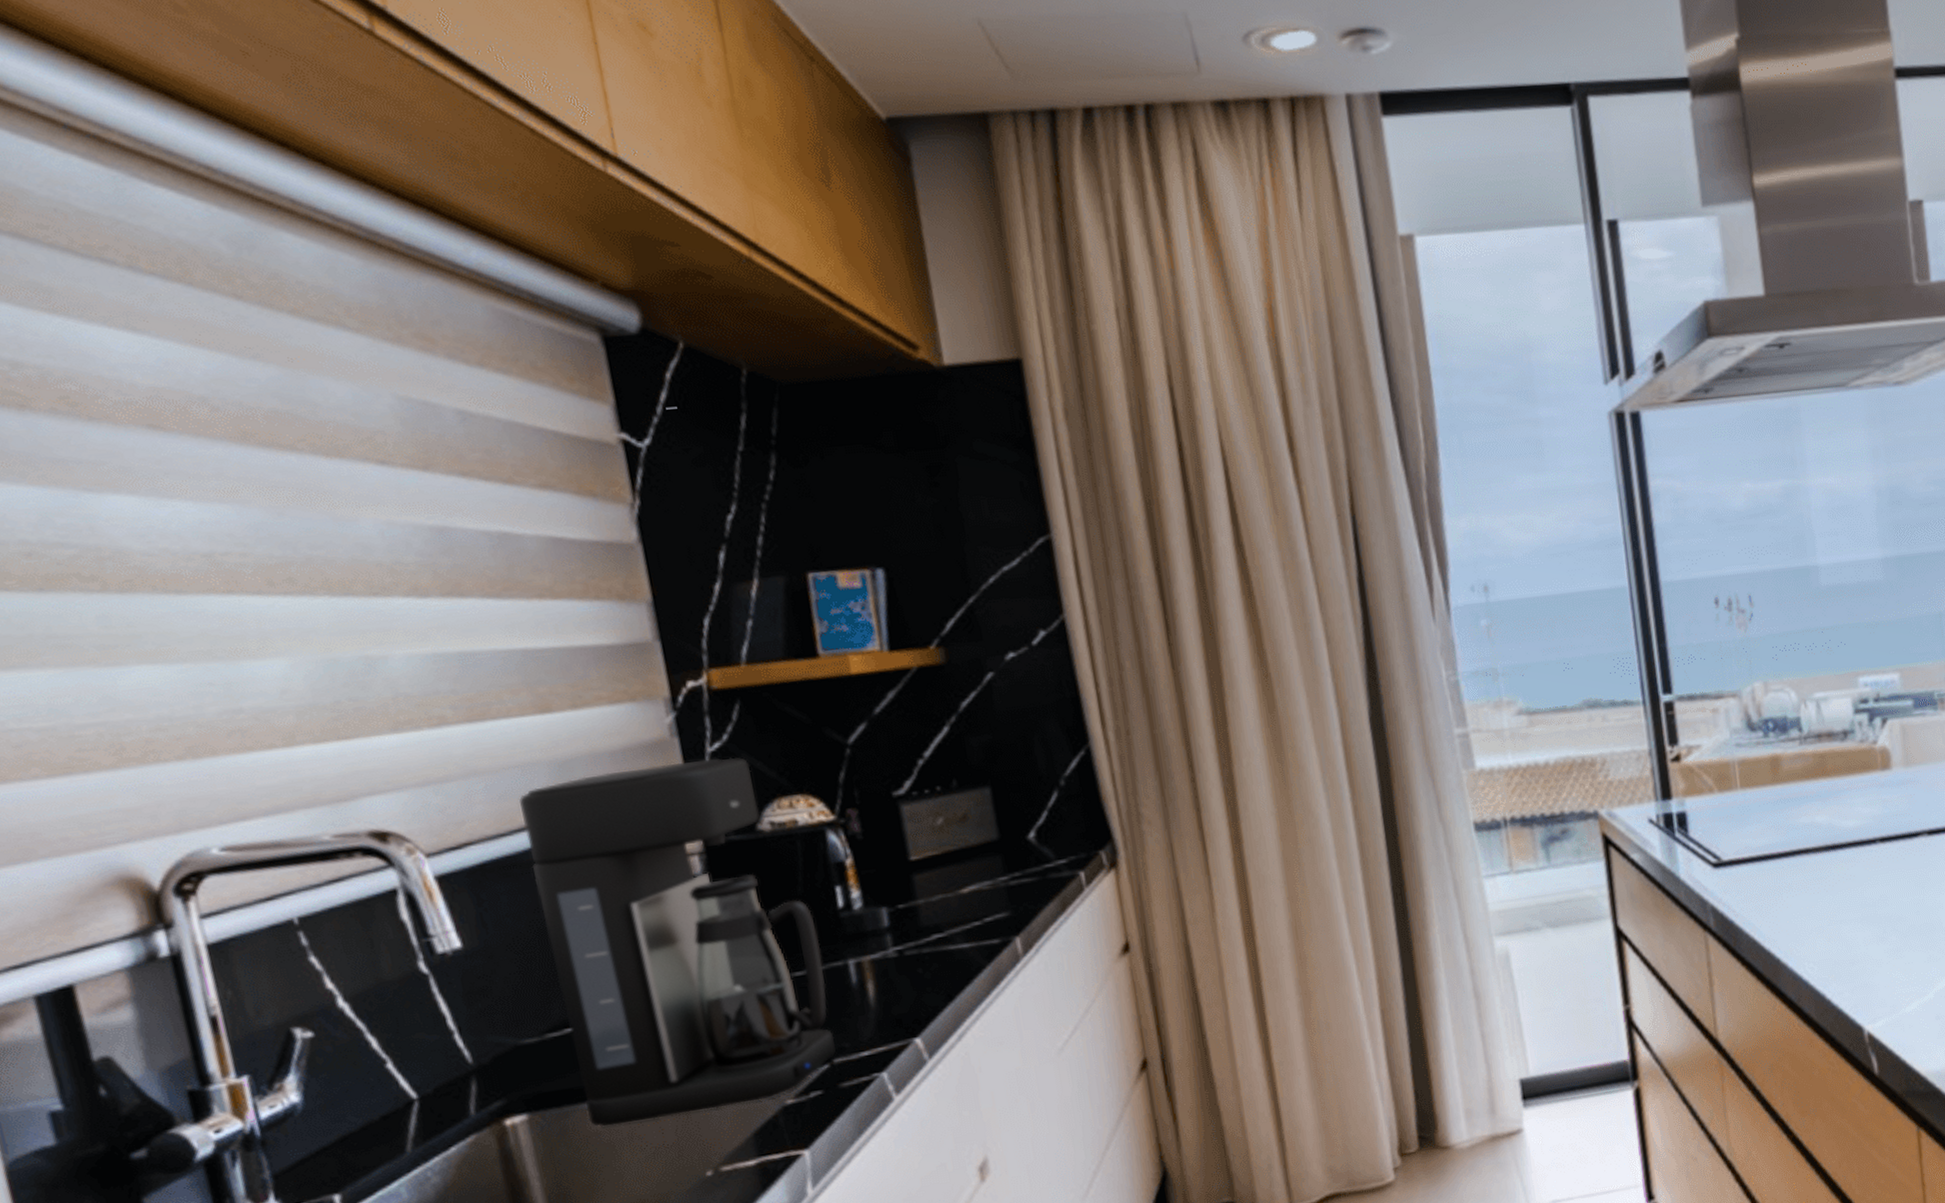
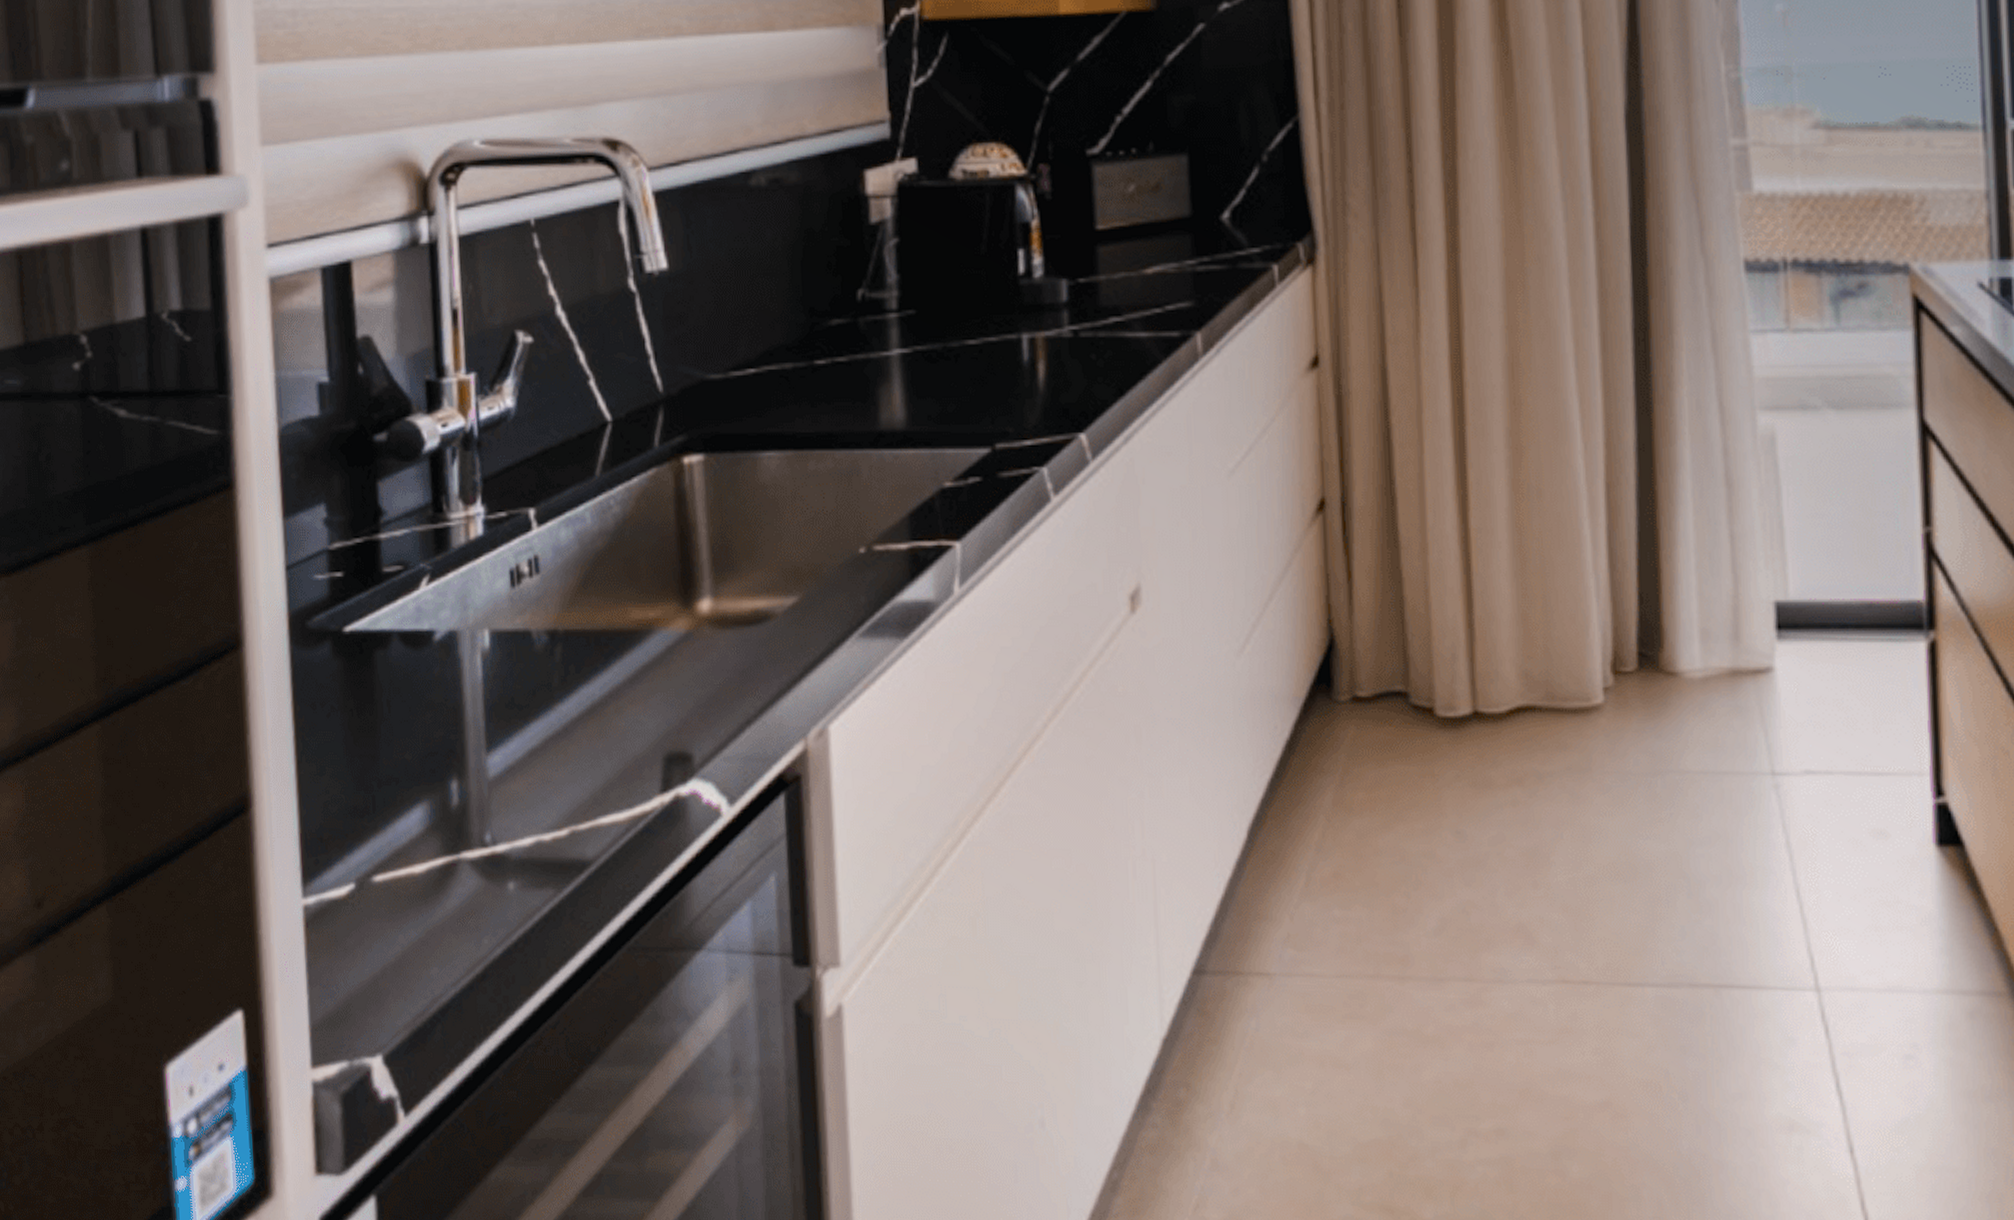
coffee maker: present [519,757,837,1127] -> none [735,94,1000,481]

